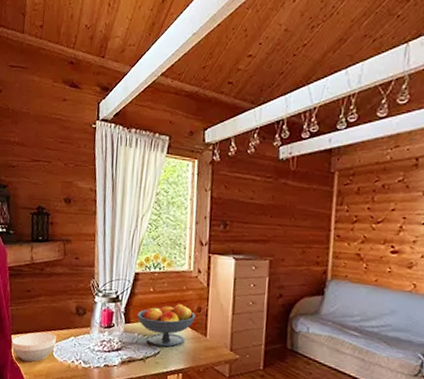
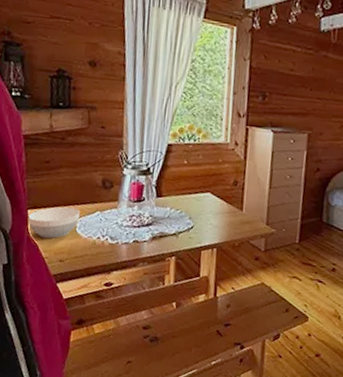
fruit bowl: present [137,303,197,347] -> none [170,176,233,222]

